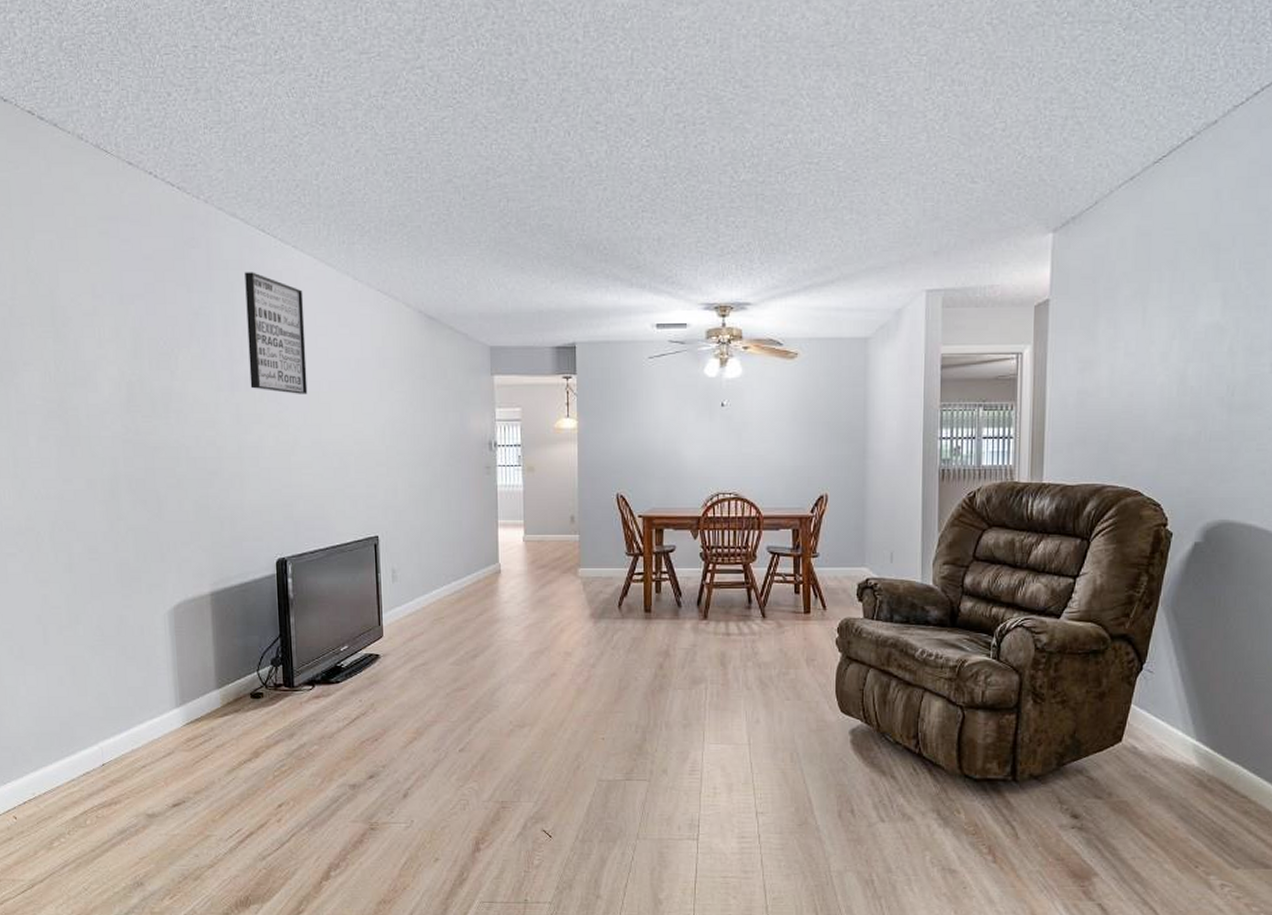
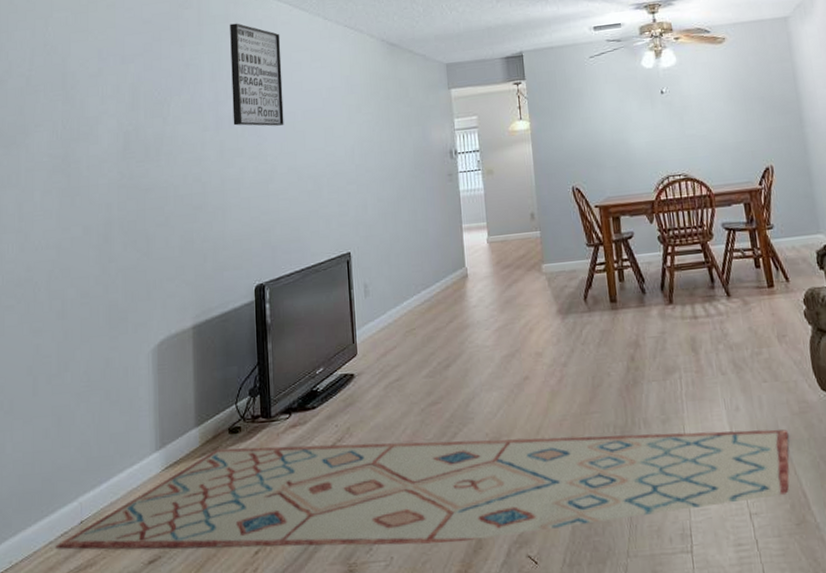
rug: none [77,711,803,813] -> present [55,429,790,550]

